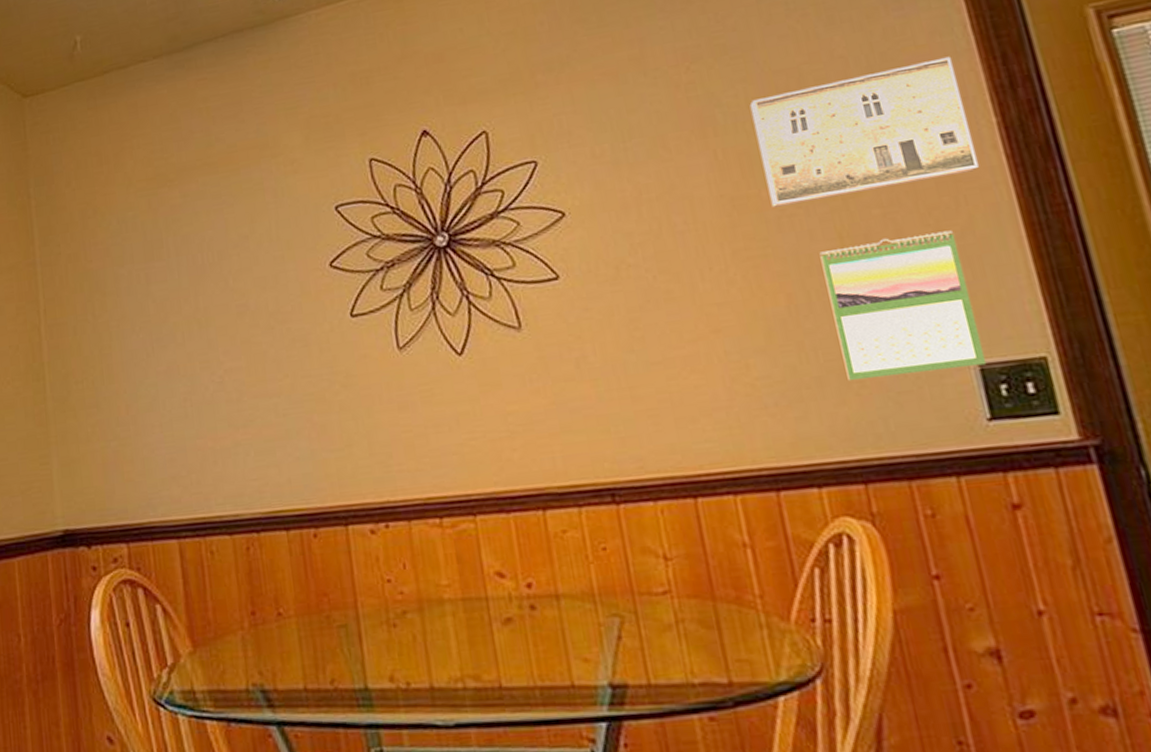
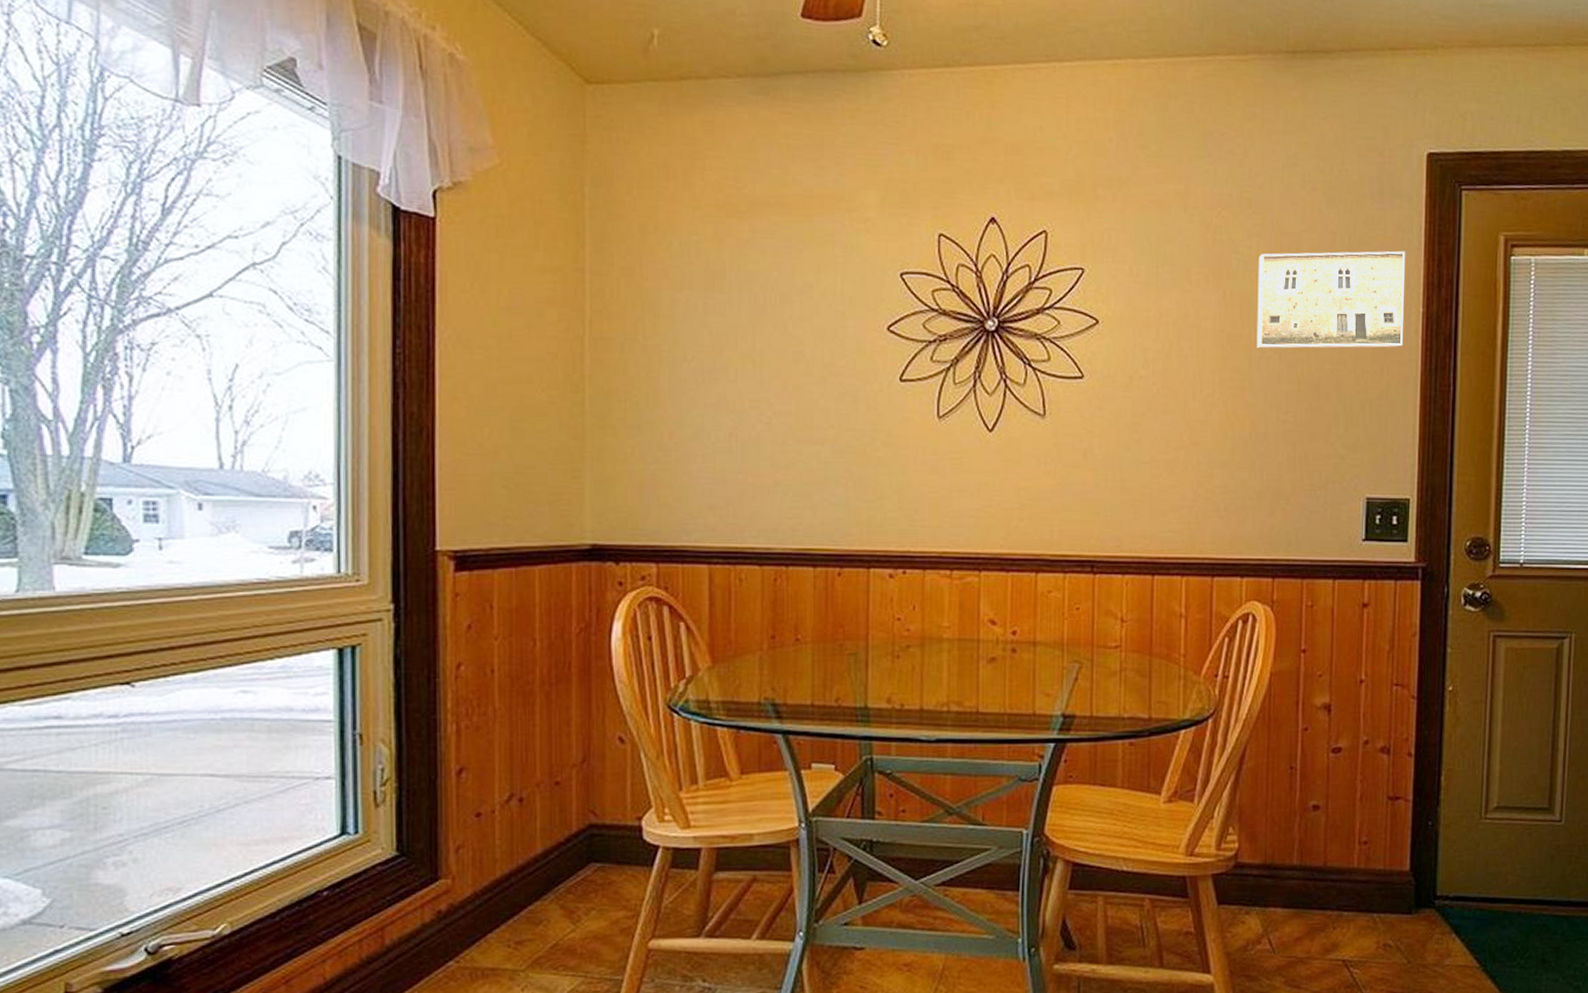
calendar: present [819,230,987,382] -> none [1279,389,1375,499]

